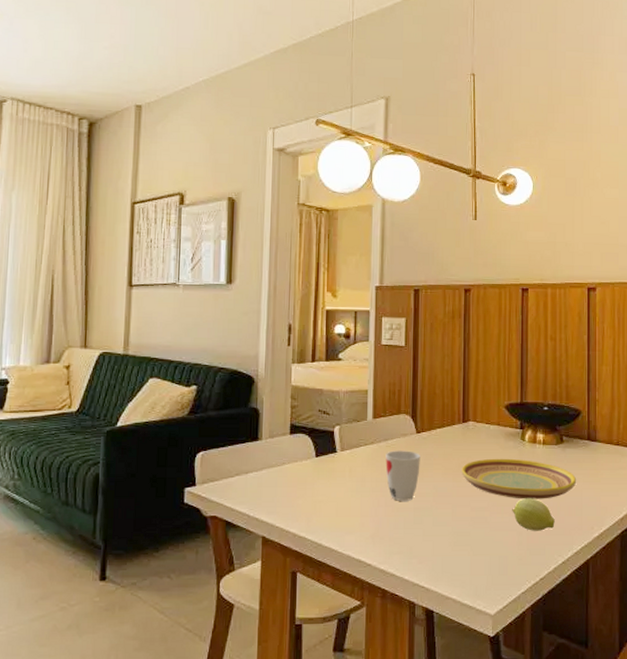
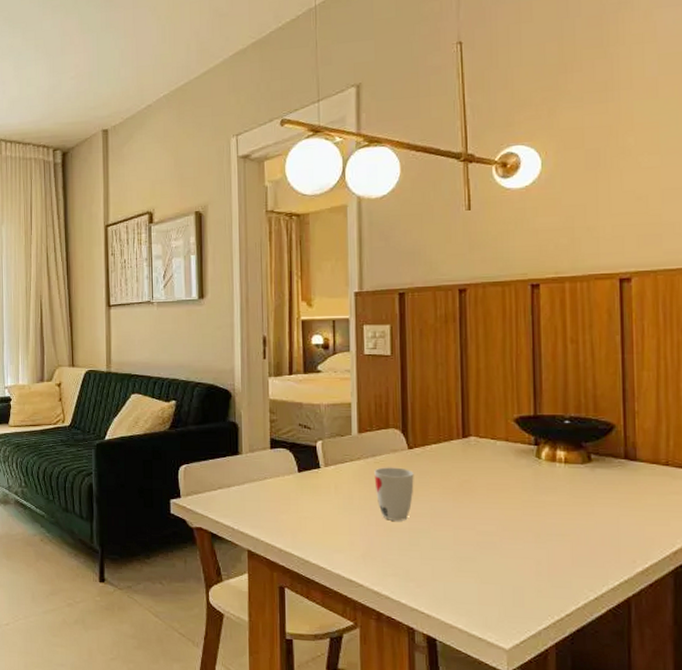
plate: present [462,458,577,499] -> none [463,477,611,526]
fruit: present [512,498,555,531] -> none [527,523,583,561]

